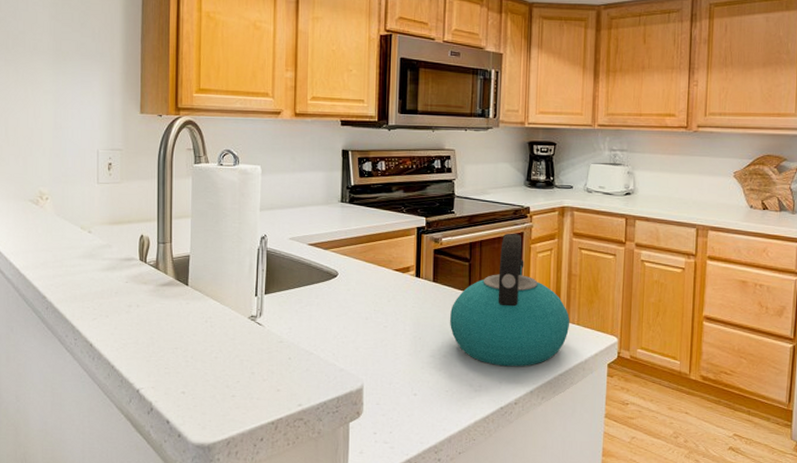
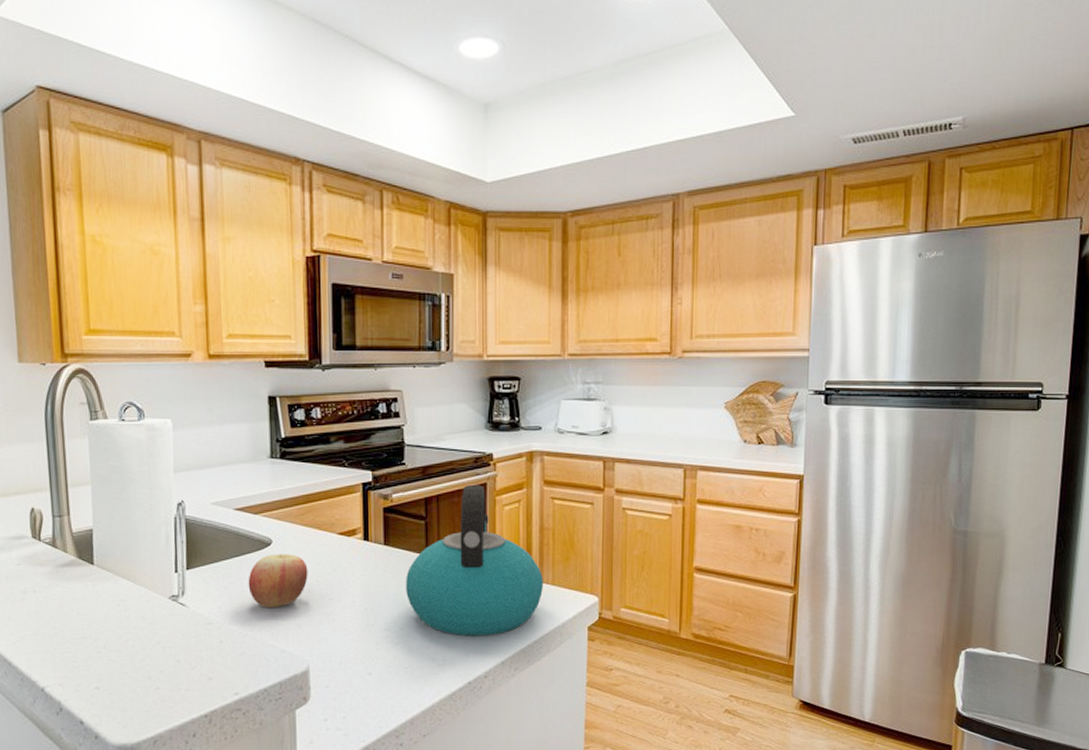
apple: none [315,285,367,332] -> present [248,554,308,609]

